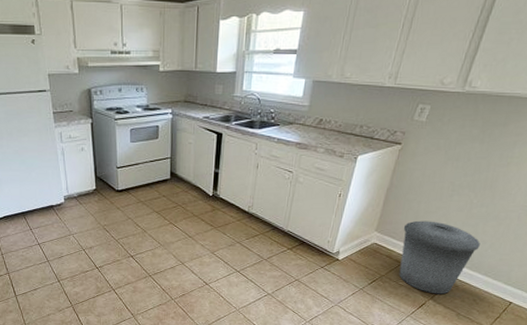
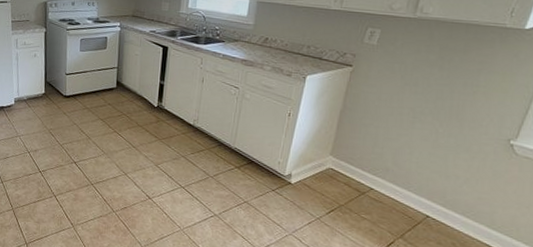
trash can: present [399,220,480,295] -> none [360,147,452,233]

